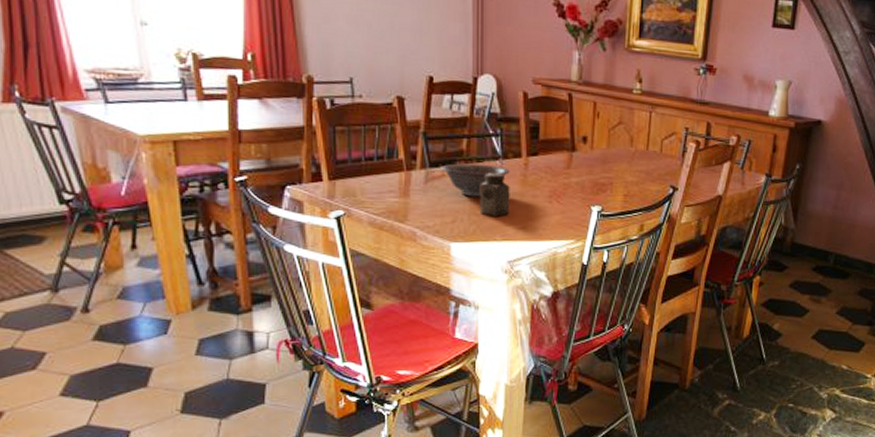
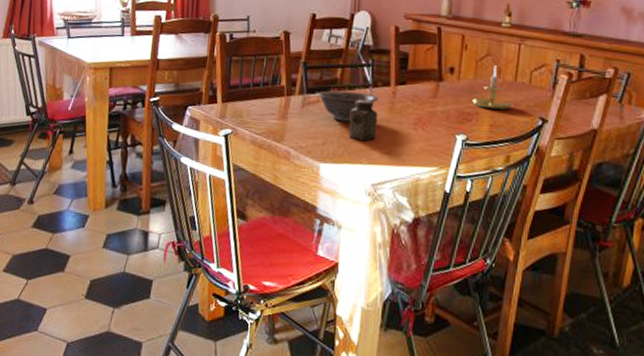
candle holder: none [601,134,646,179] -> present [467,65,513,110]

